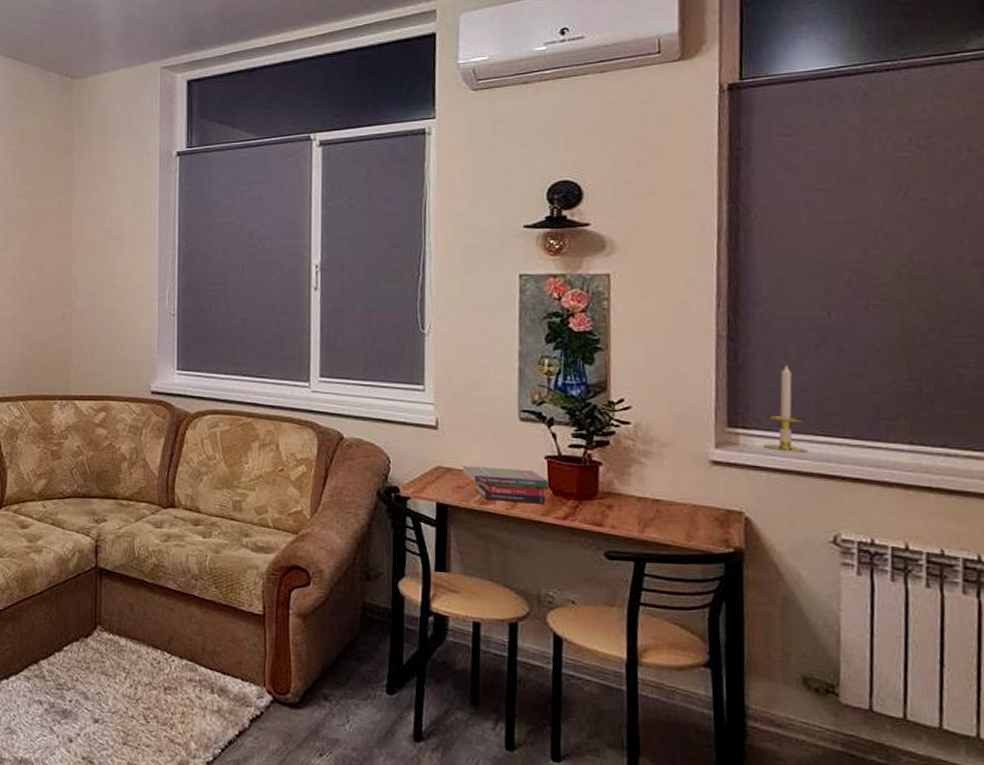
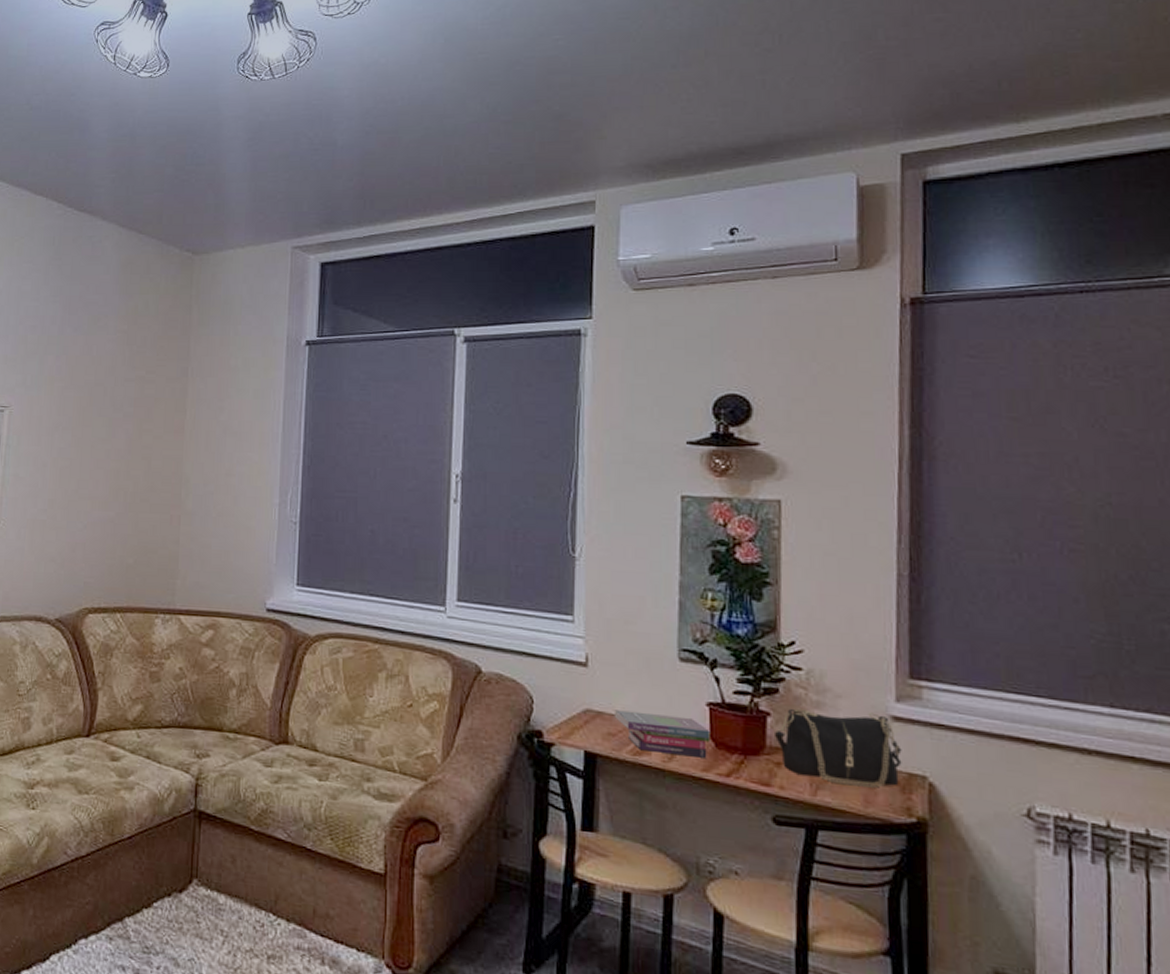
handbag: none [606,458,721,524] -> present [775,708,902,788]
candle: present [763,365,809,453] -> none [949,611,999,712]

